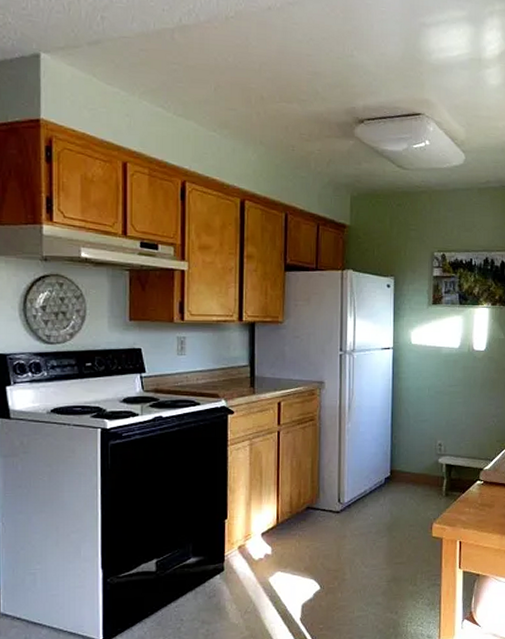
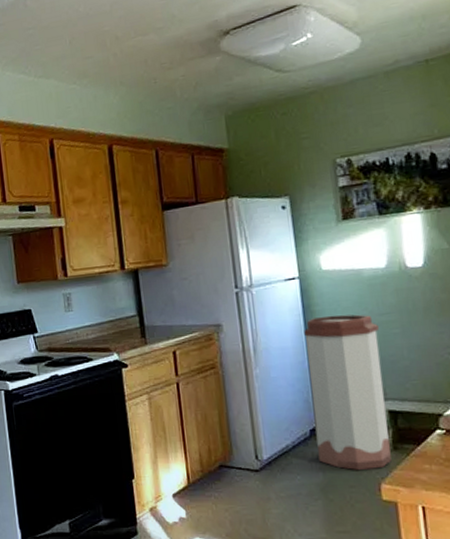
trash can: none [389,383,447,513] -> present [304,314,391,471]

